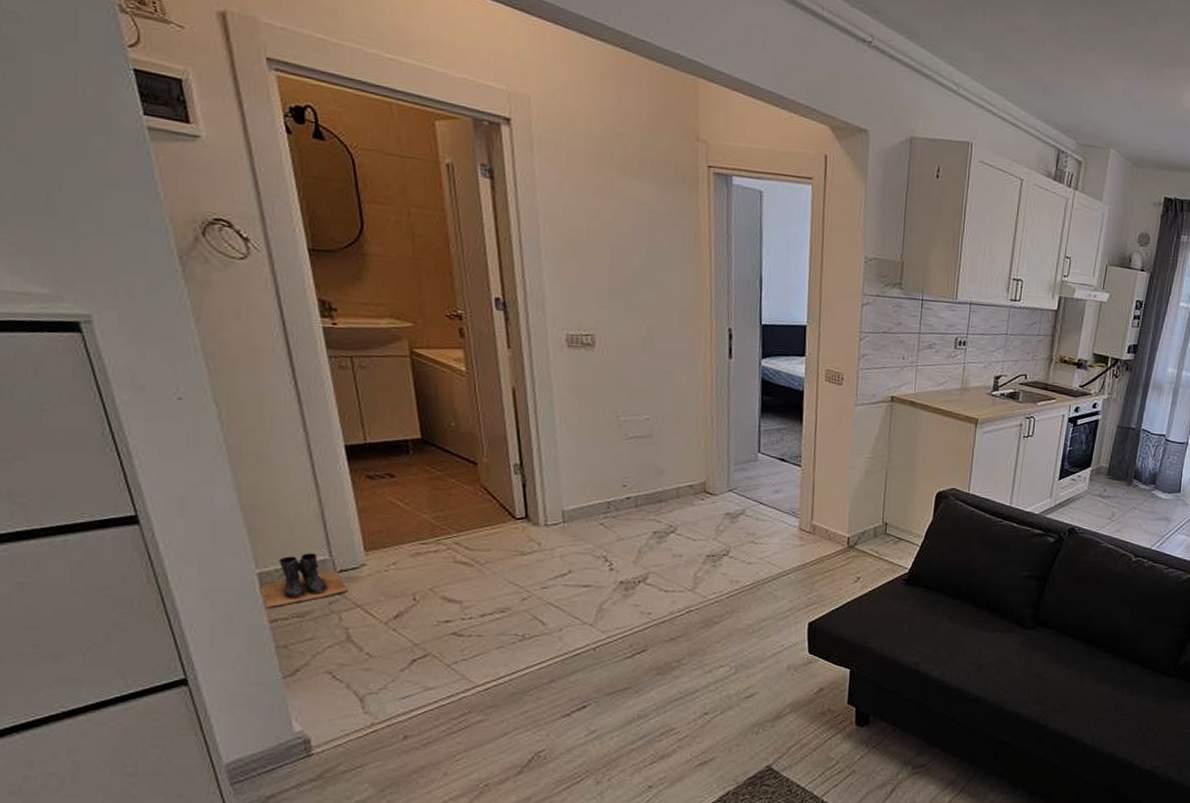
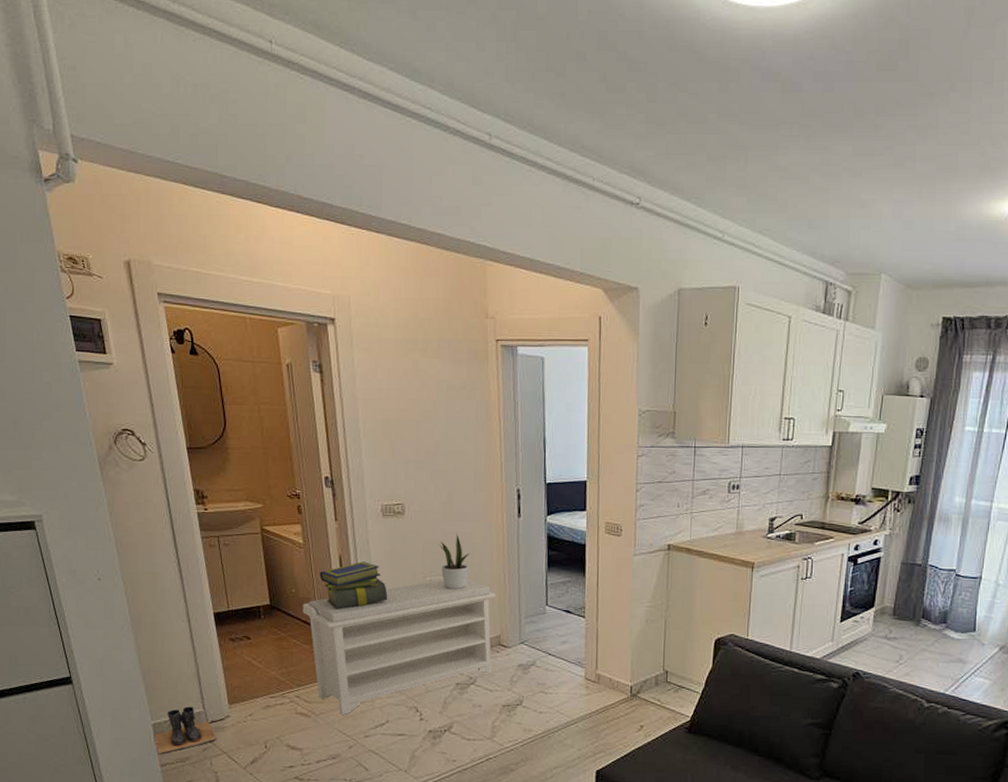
bench: none [464,421,701,565] -> present [303,579,495,716]
stack of books: none [486,395,573,448] -> present [319,561,388,610]
potted plant: none [635,371,673,432] -> present [439,533,470,590]

